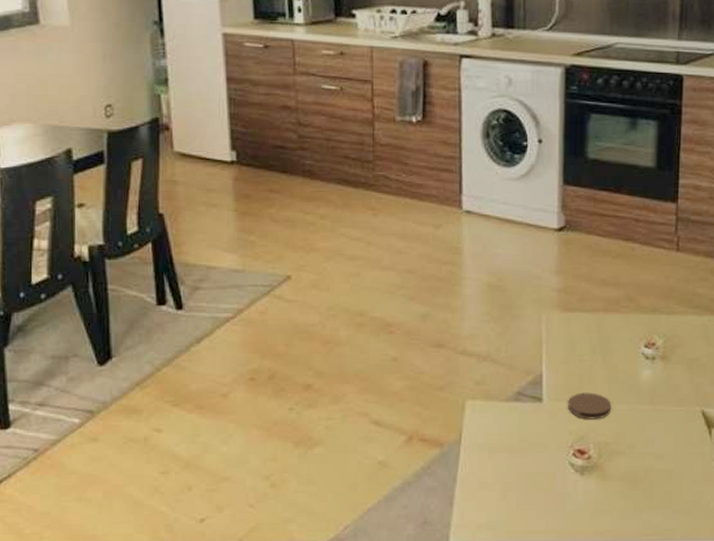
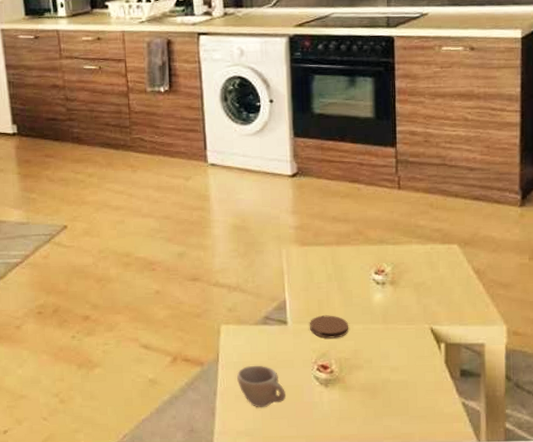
cup: none [481,448,535,498] -> present [237,365,286,408]

